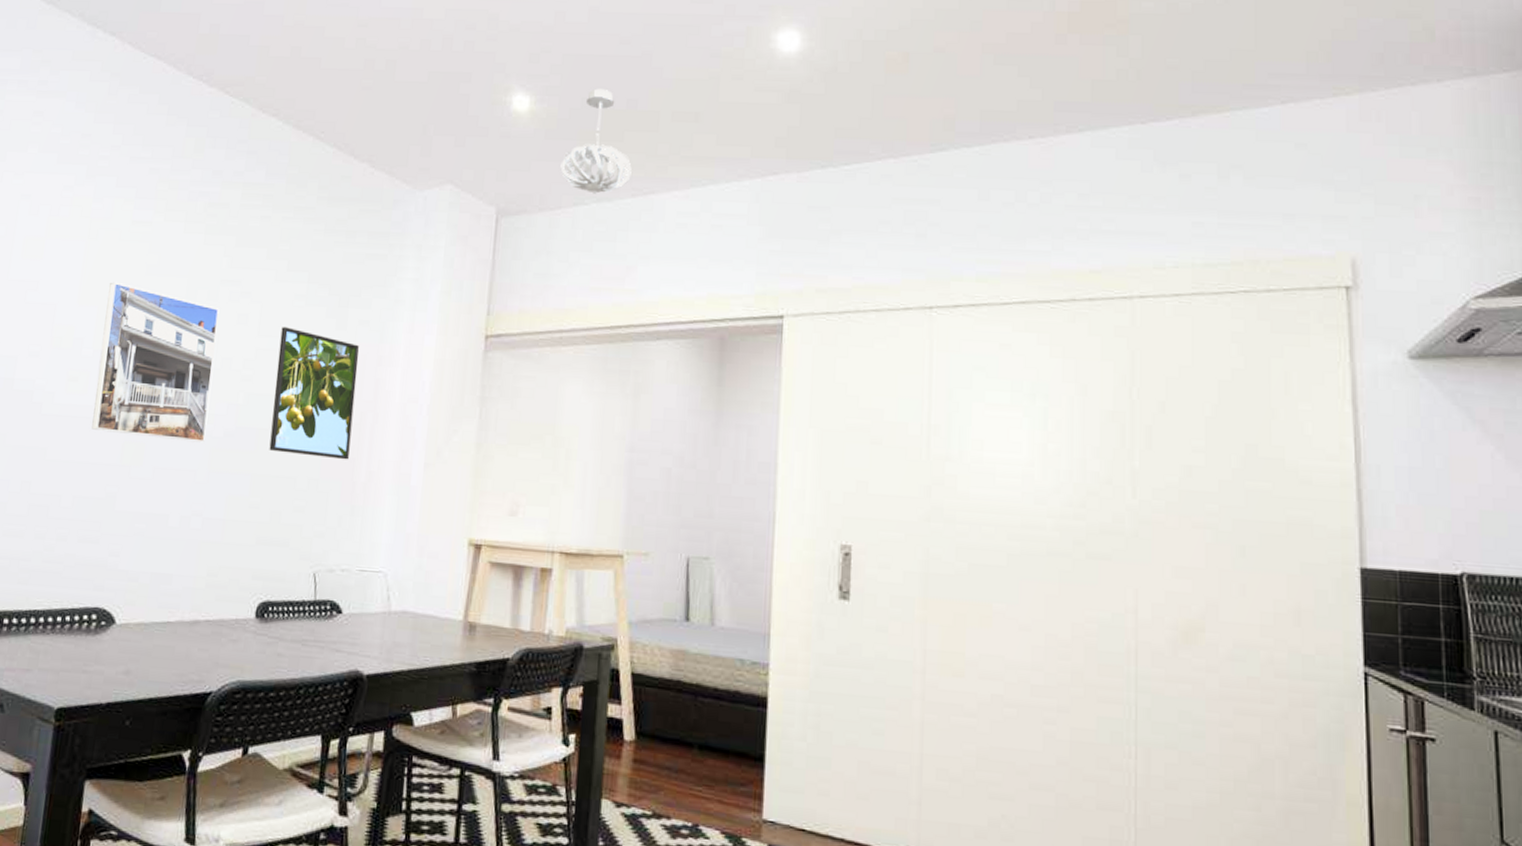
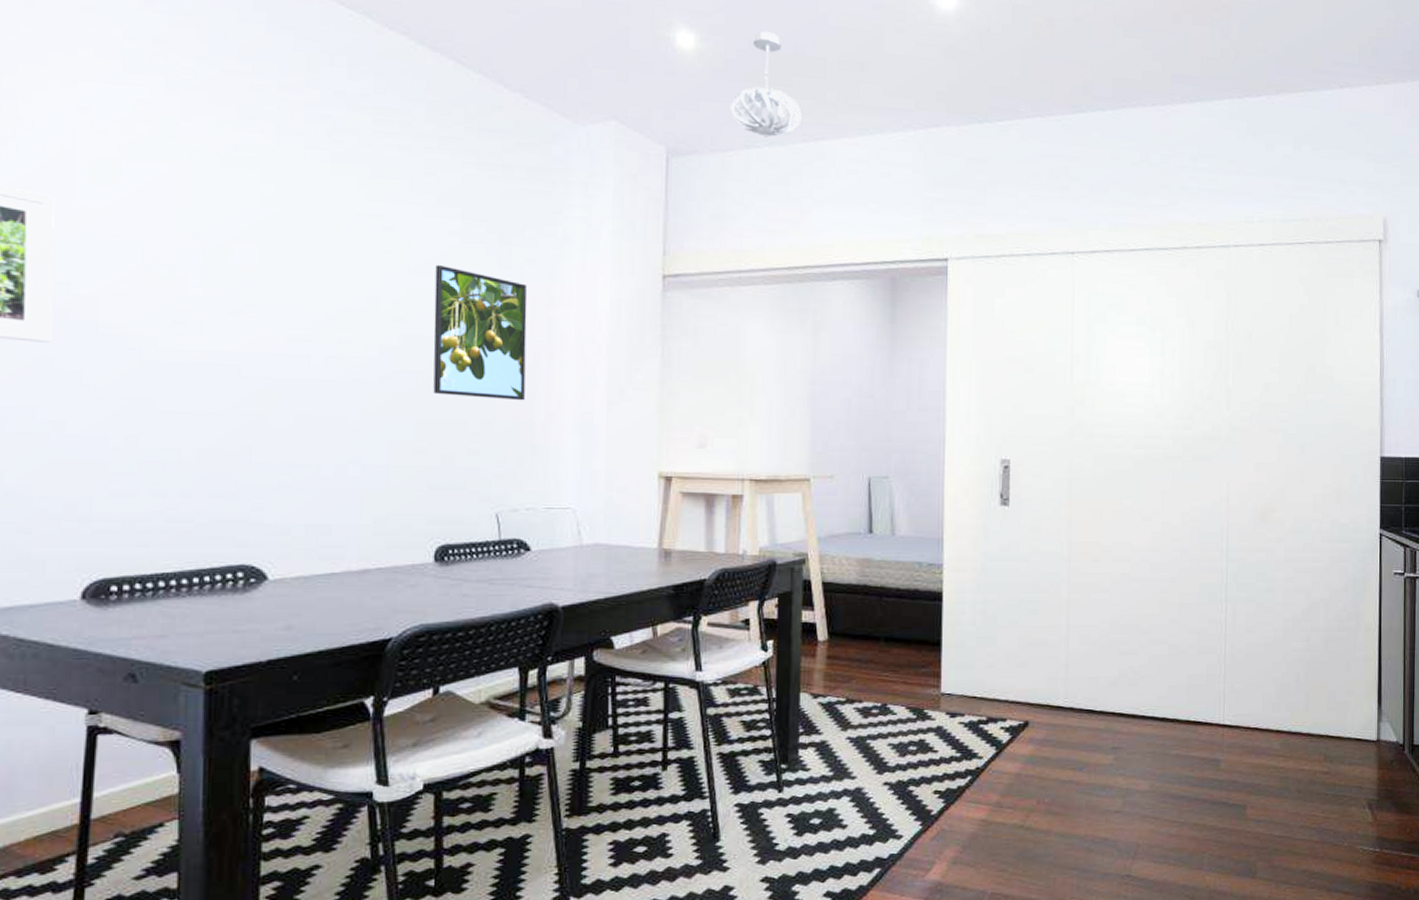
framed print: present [91,282,220,443] -> none [211,213,358,388]

